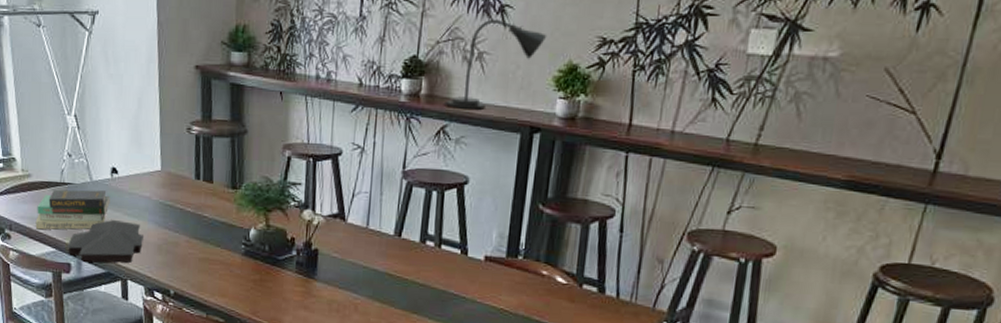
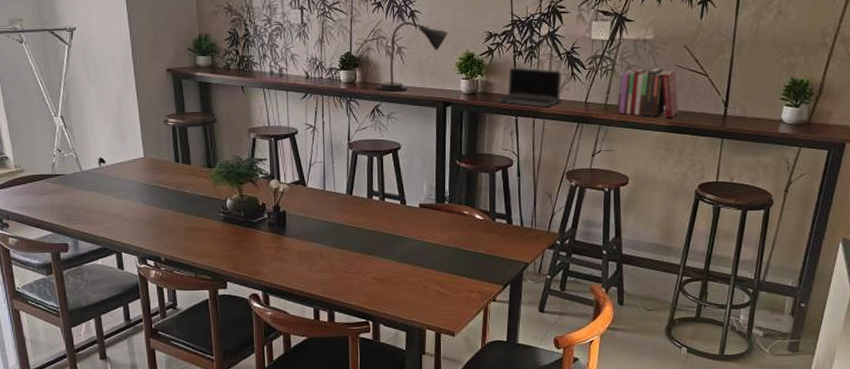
books: present [35,189,110,230] -> none [31,178,100,217]
papers: present [67,220,143,263] -> none [63,203,133,242]
laptop: none [603,86,698,144] -> present [497,67,562,108]
books: none [771,97,867,170] -> present [617,67,678,119]

